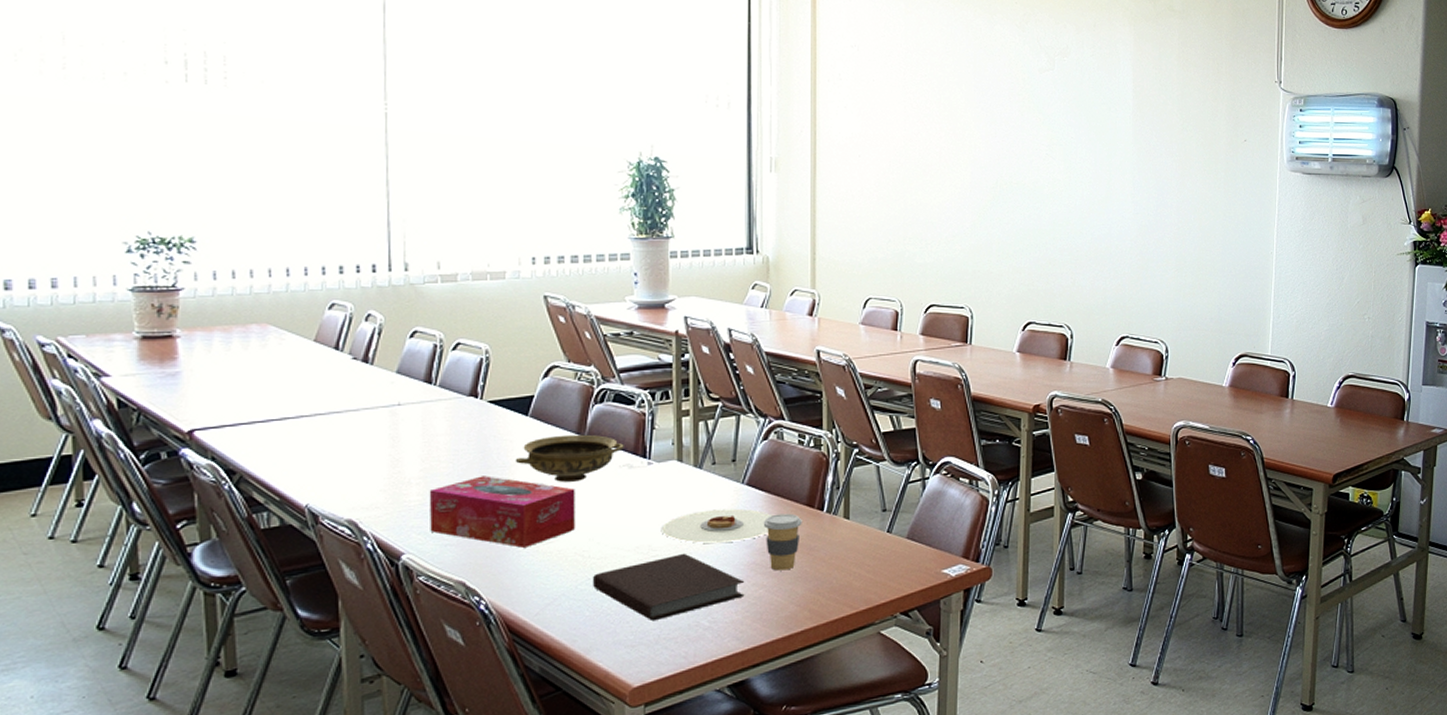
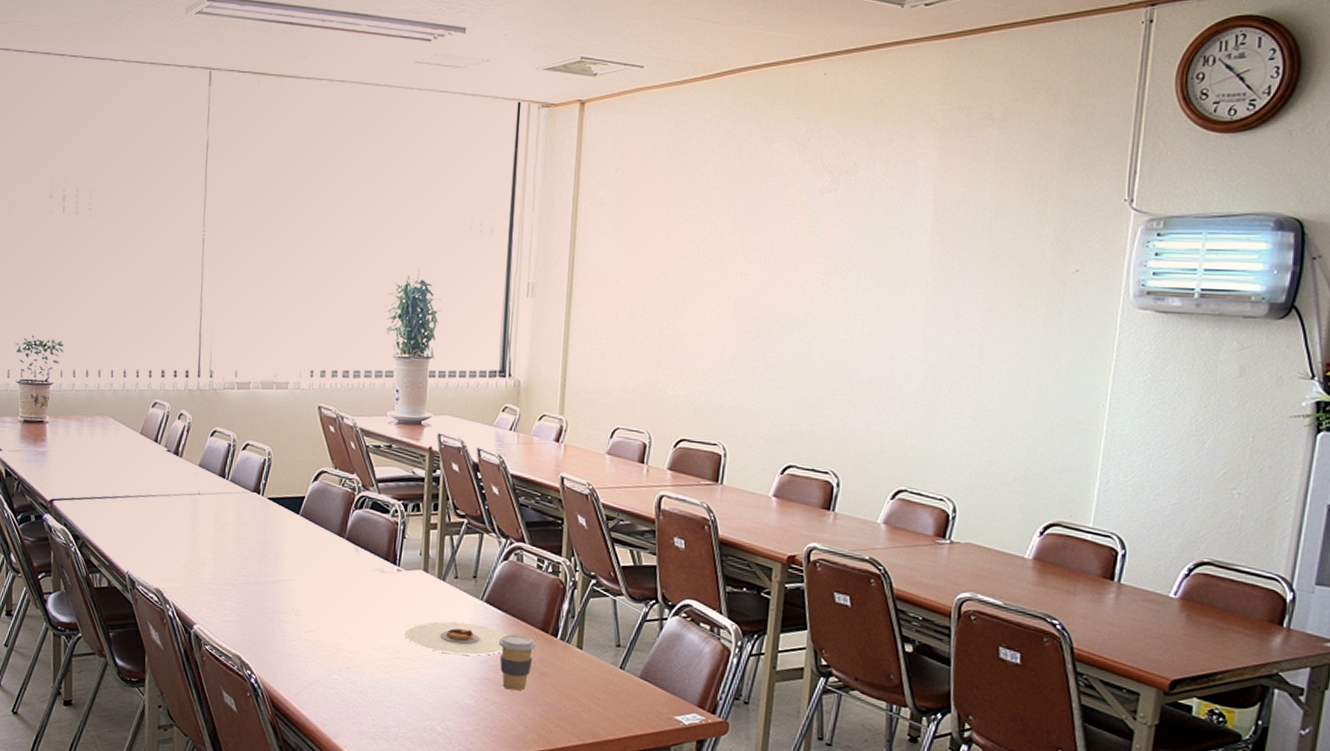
tissue box: present [429,476,575,548] -> none [216,564,334,633]
ceramic bowl: present [515,434,624,482] -> none [286,535,378,579]
notebook: present [592,553,745,620] -> none [343,659,478,718]

